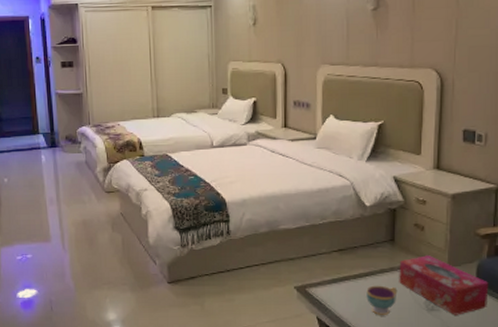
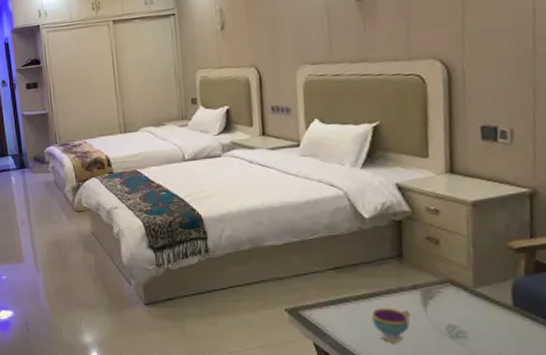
tissue box: present [399,255,489,315] -> none [410,273,530,344]

